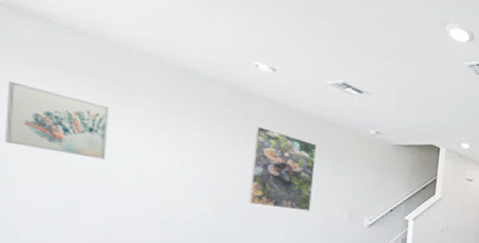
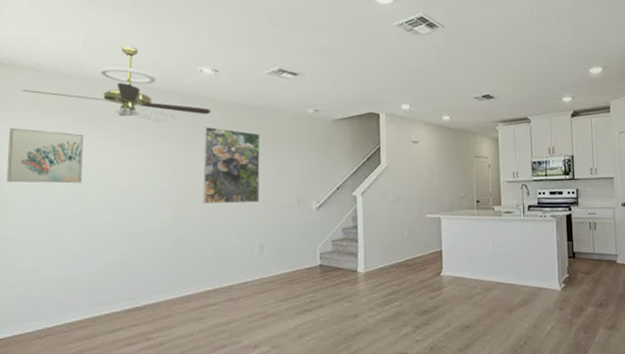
ceiling fan: none [26,17,265,114] -> present [22,46,211,124]

